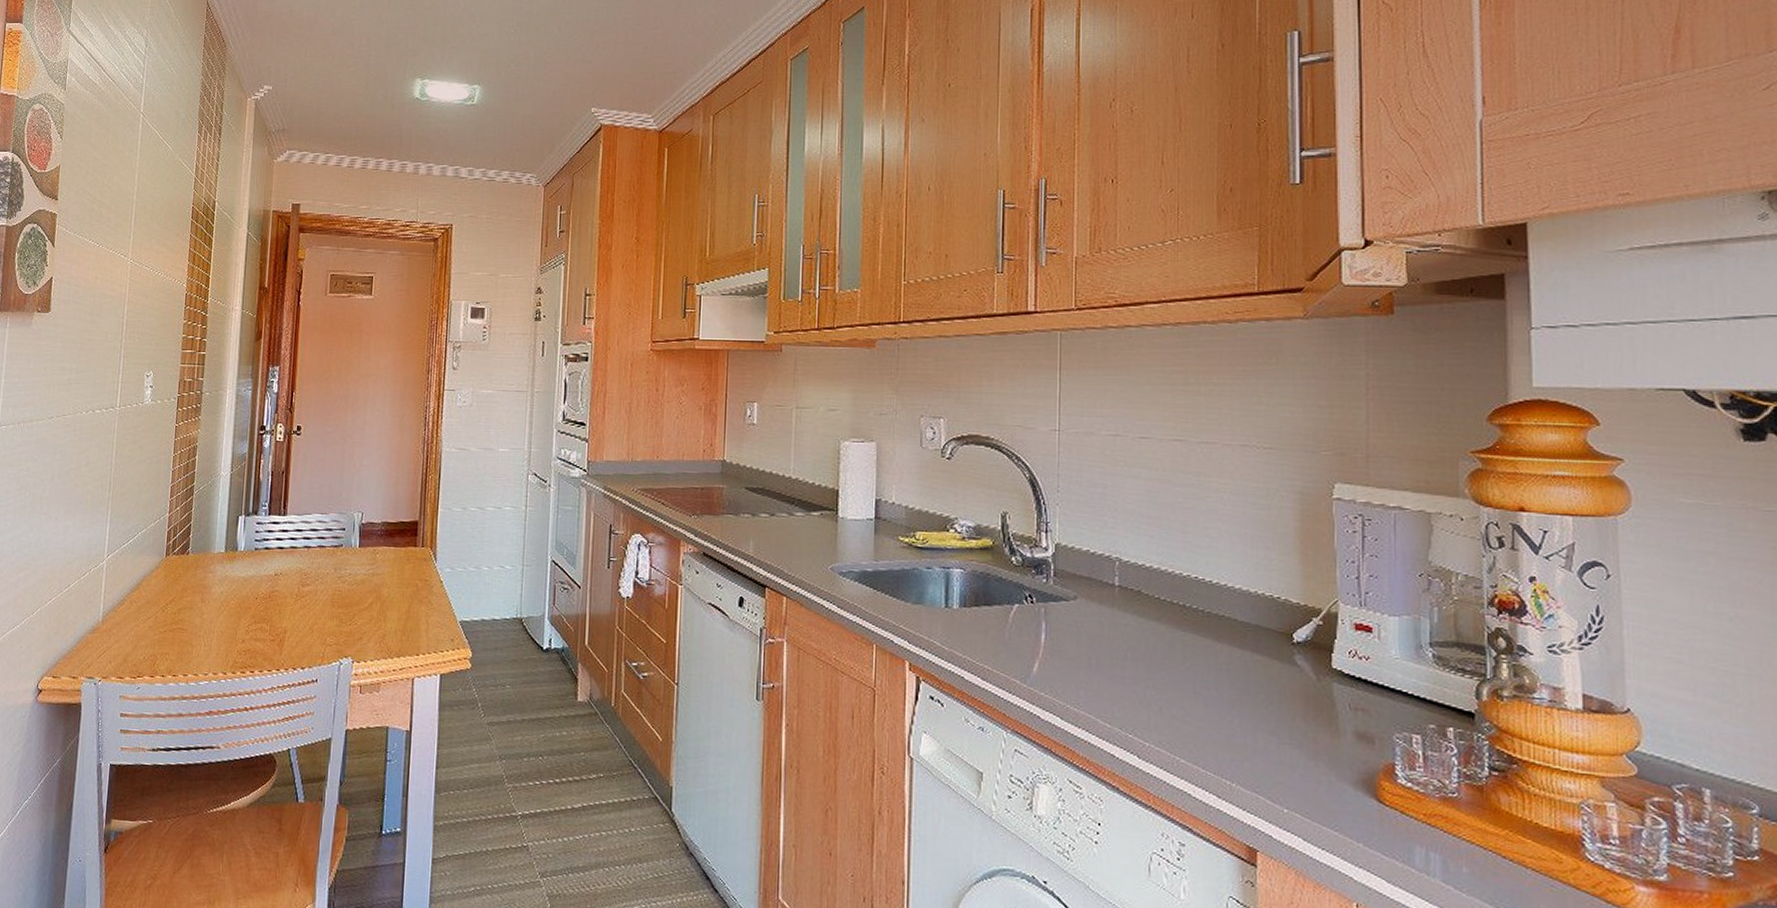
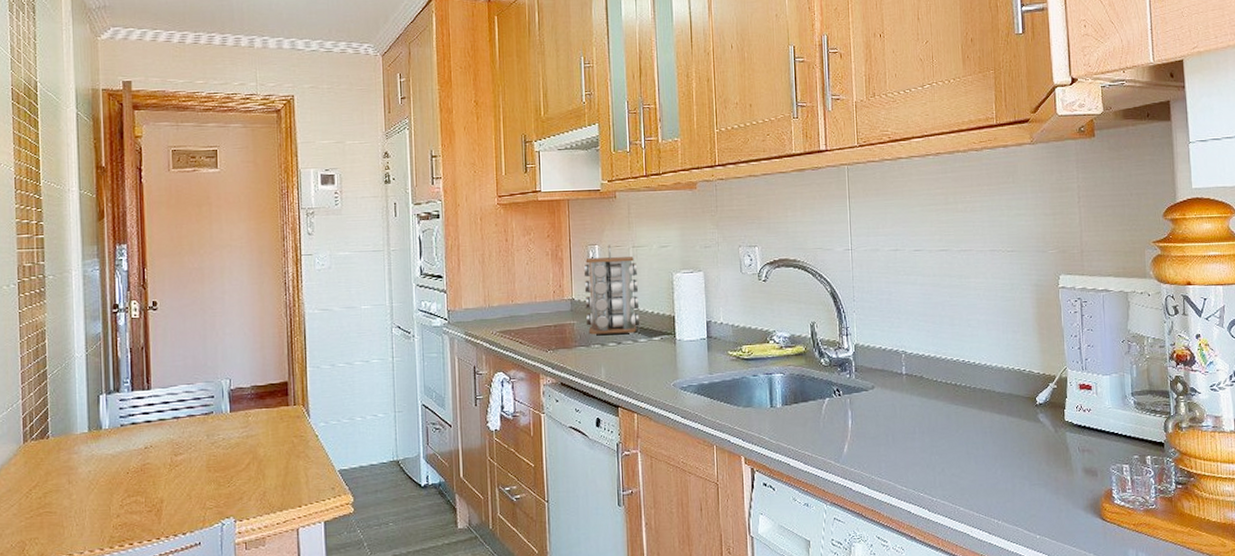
spice rack: none [738,403,799,506] -> present [583,245,639,336]

